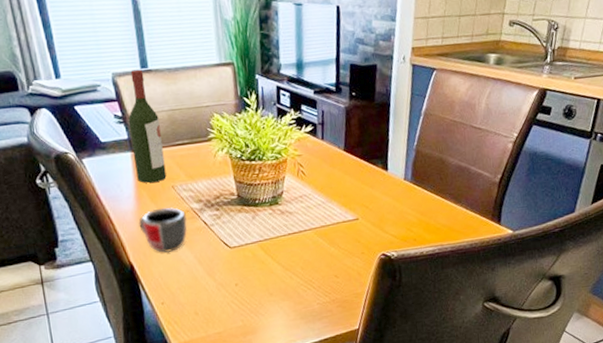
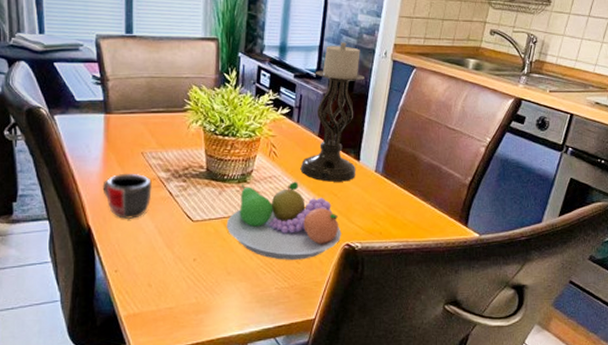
wine bottle: present [128,69,167,183] -> none [106,34,137,146]
fruit bowl: none [263,198,377,276] -> present [226,181,342,260]
candle holder: none [329,51,386,195] -> present [300,42,364,182]

